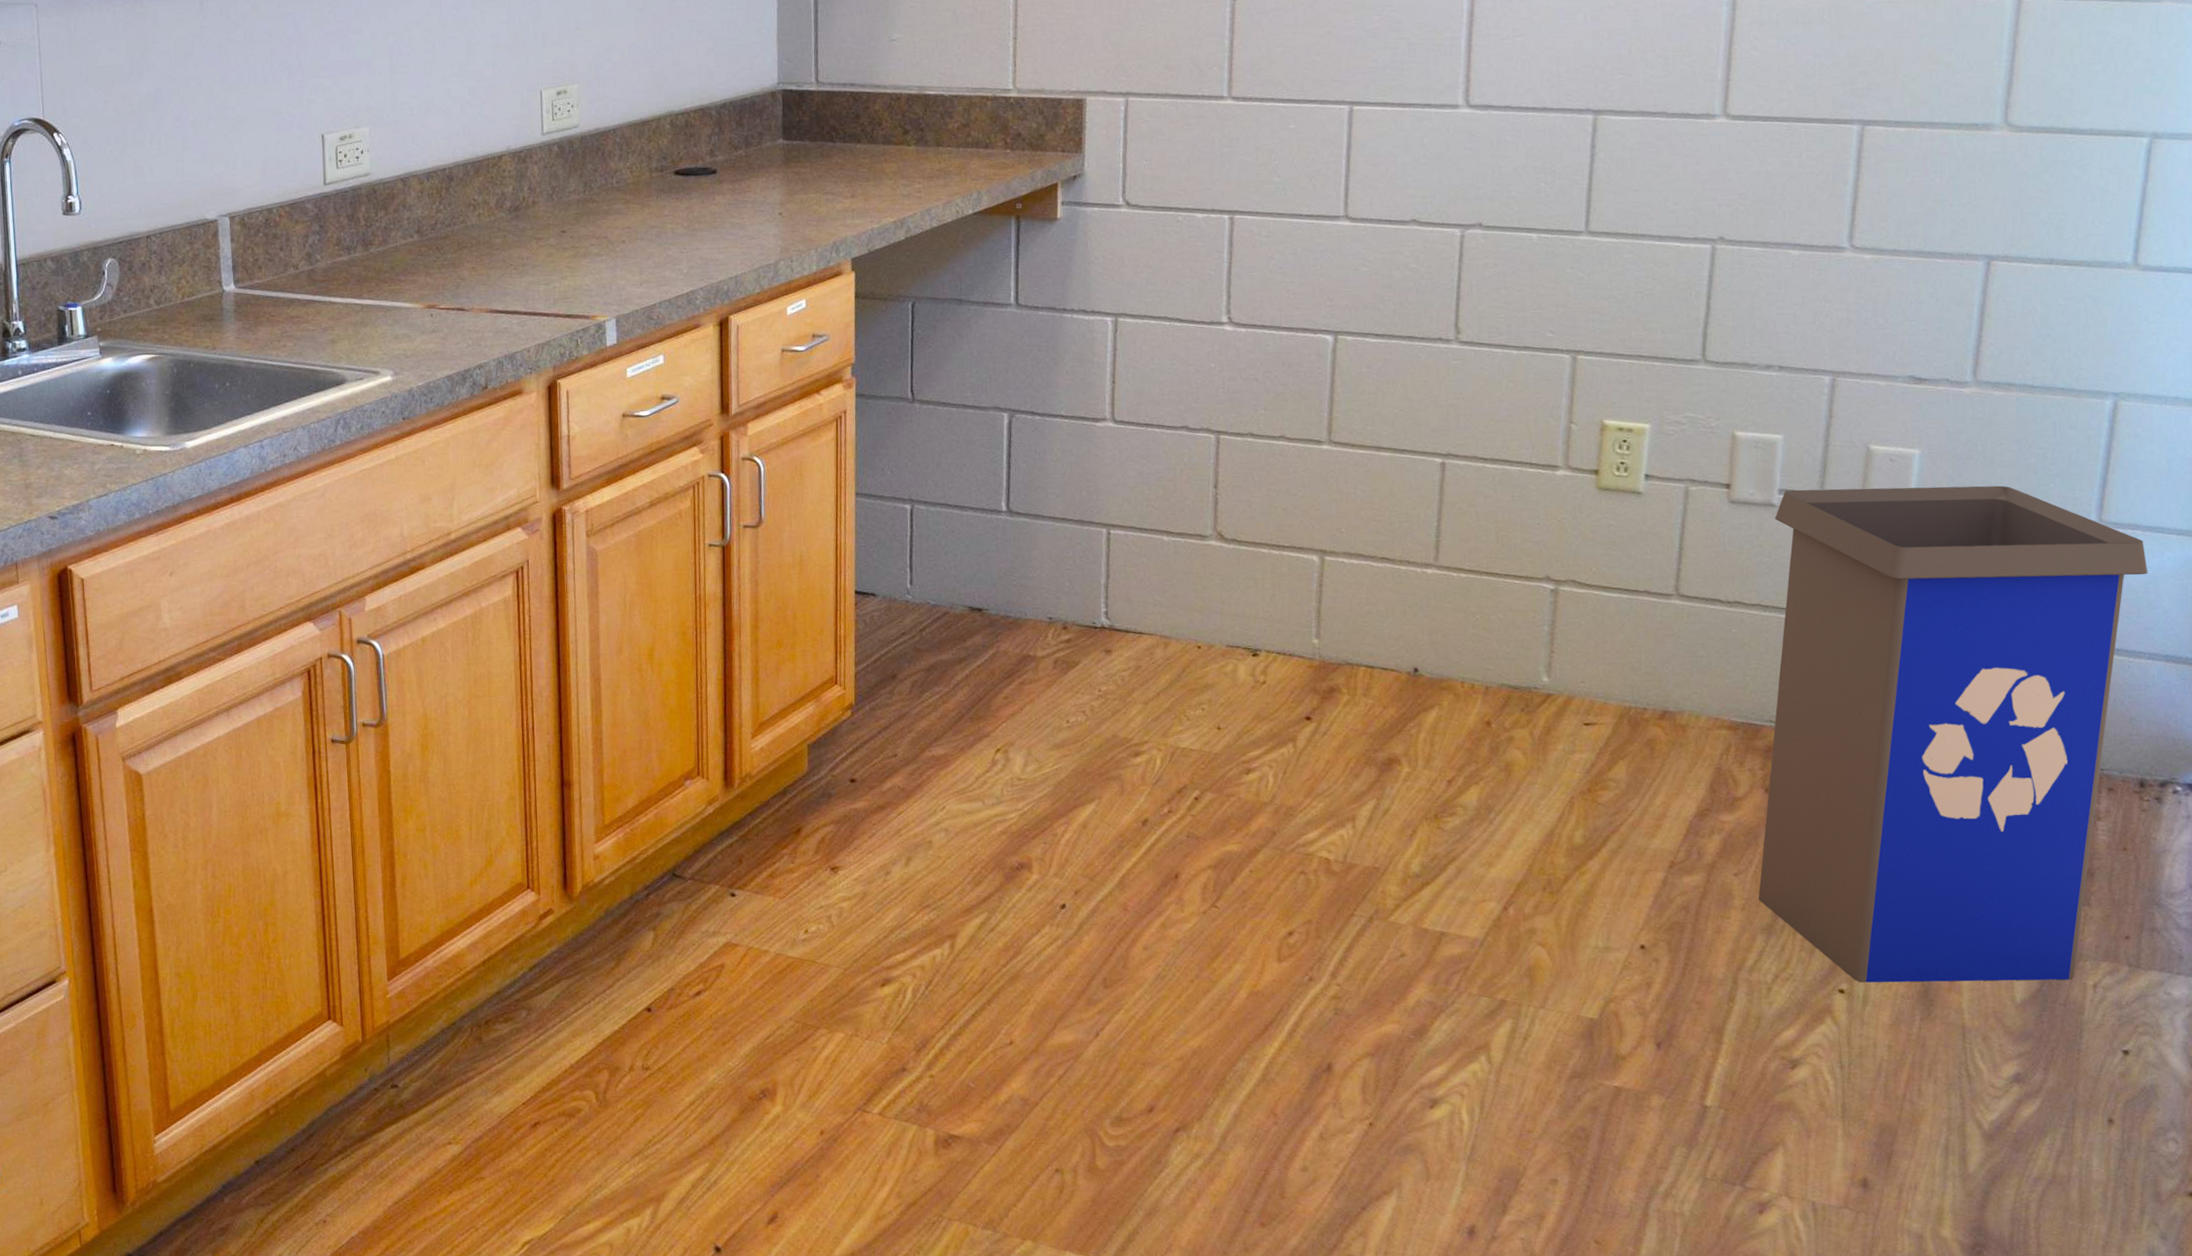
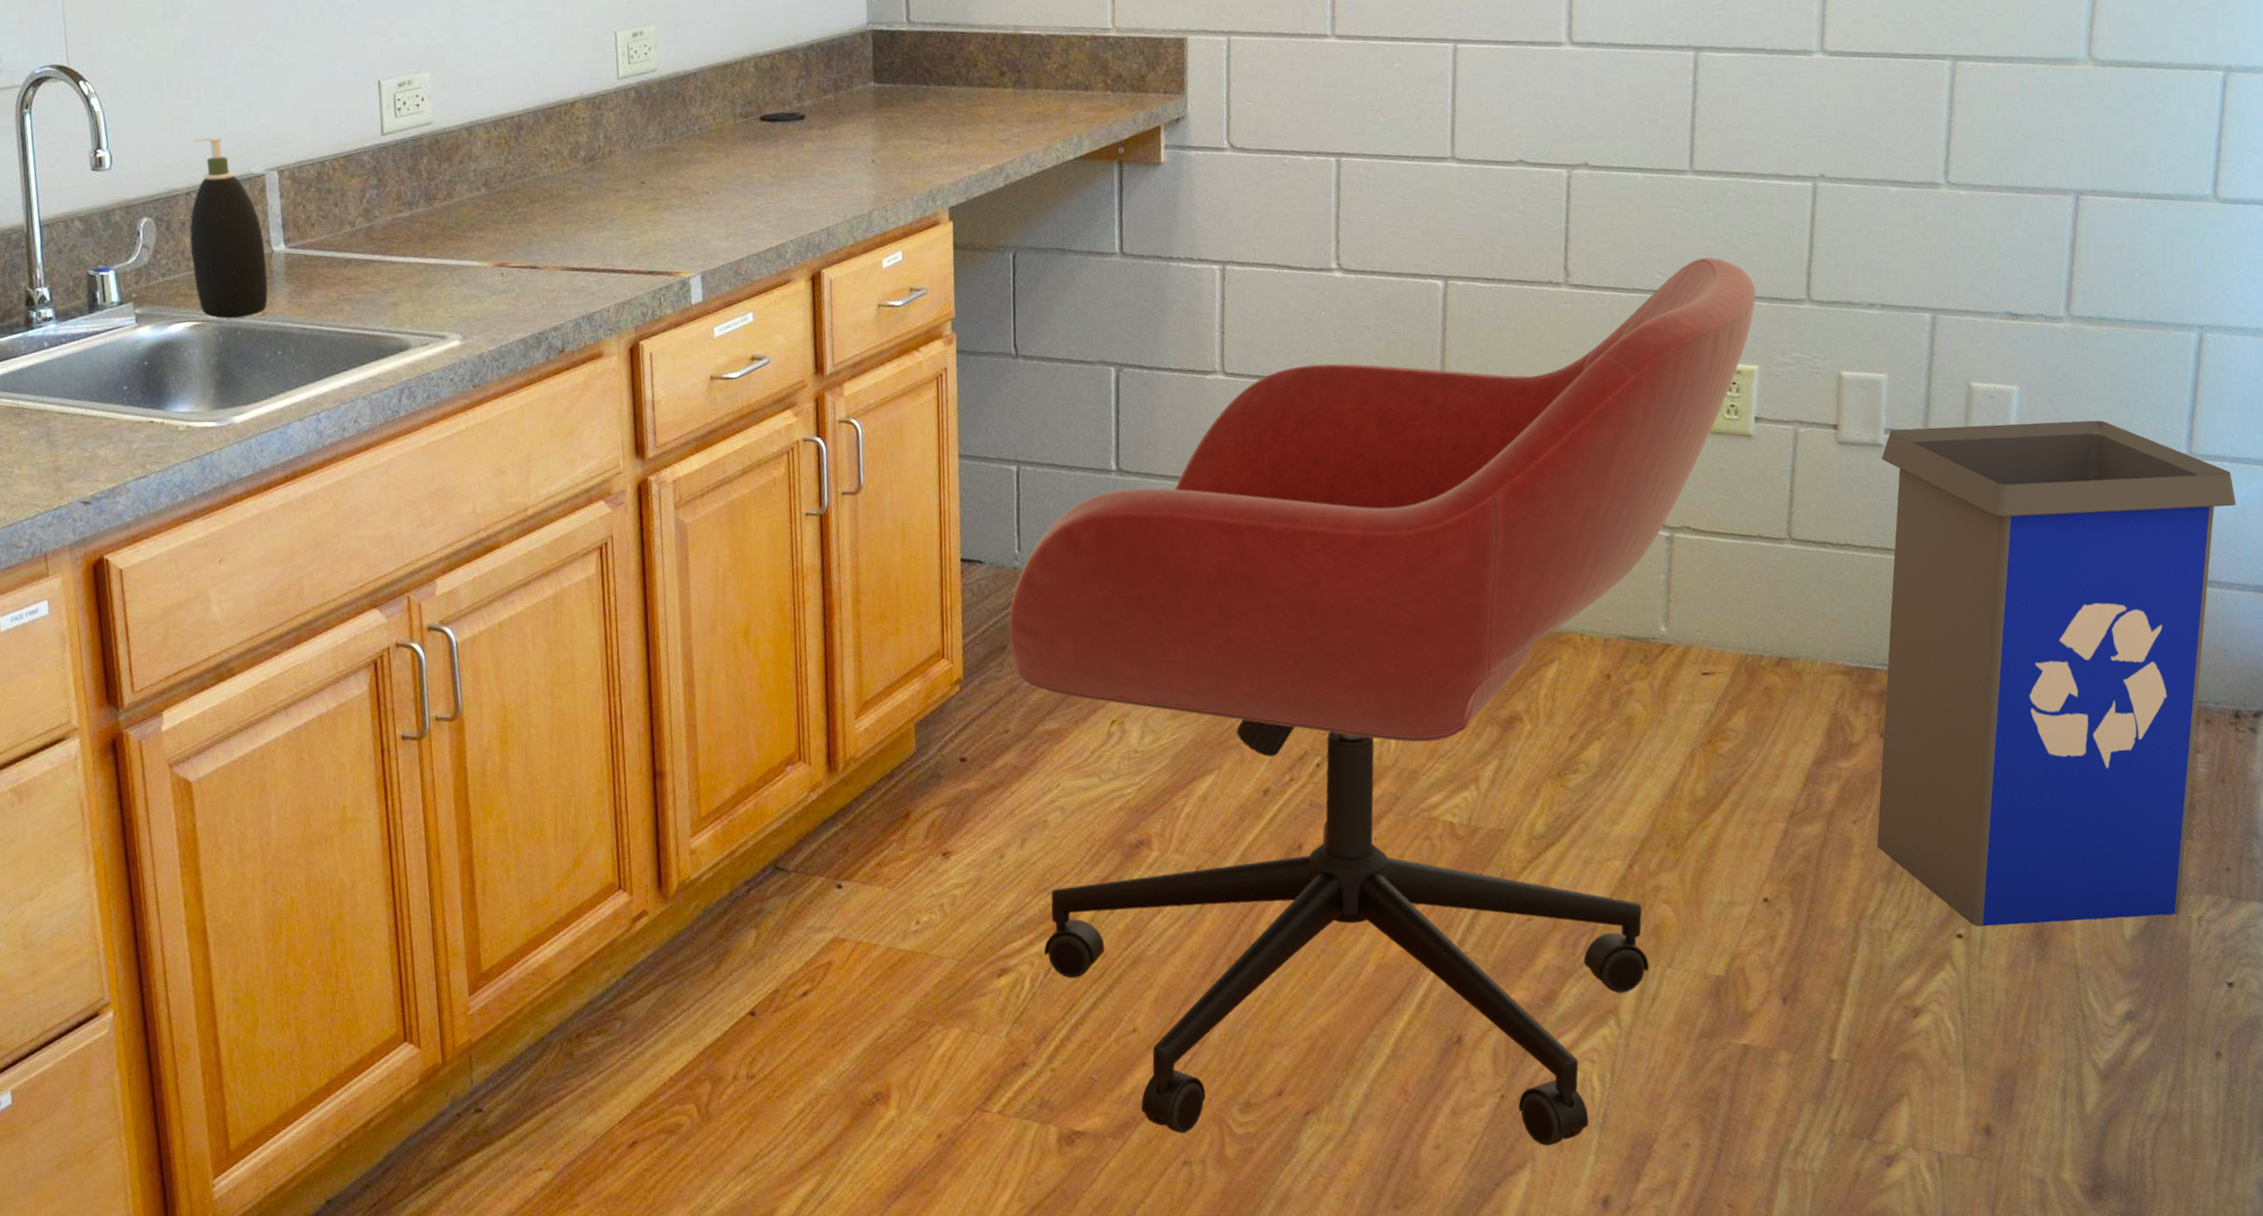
soap dispenser: none [149,185,219,352] -> present [190,137,268,318]
office chair: none [899,317,1650,1174] -> present [1008,257,1756,1146]

